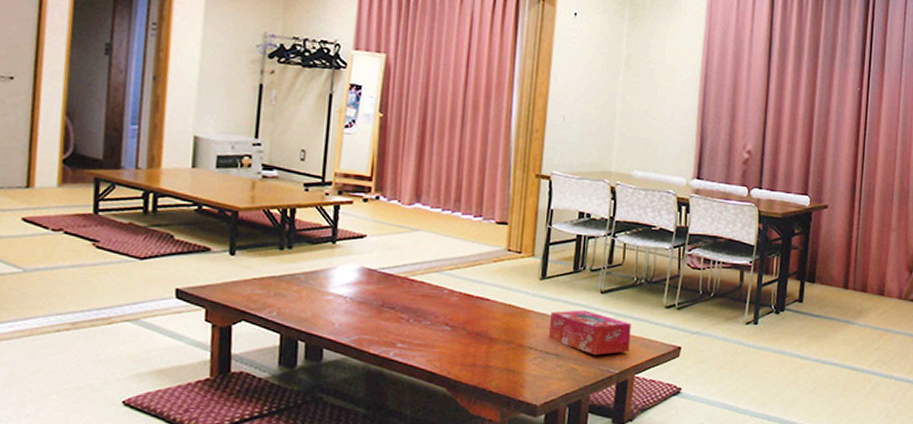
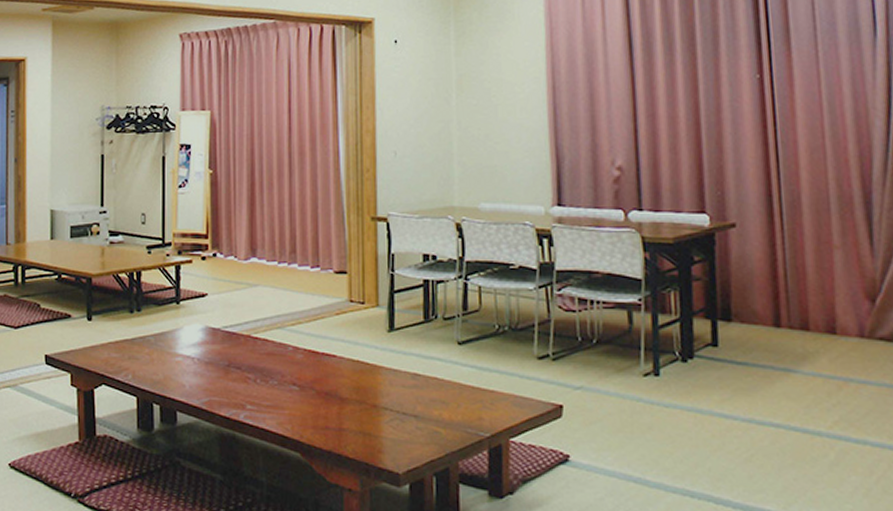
tissue box: present [549,310,631,356] -> none [404,364,500,416]

